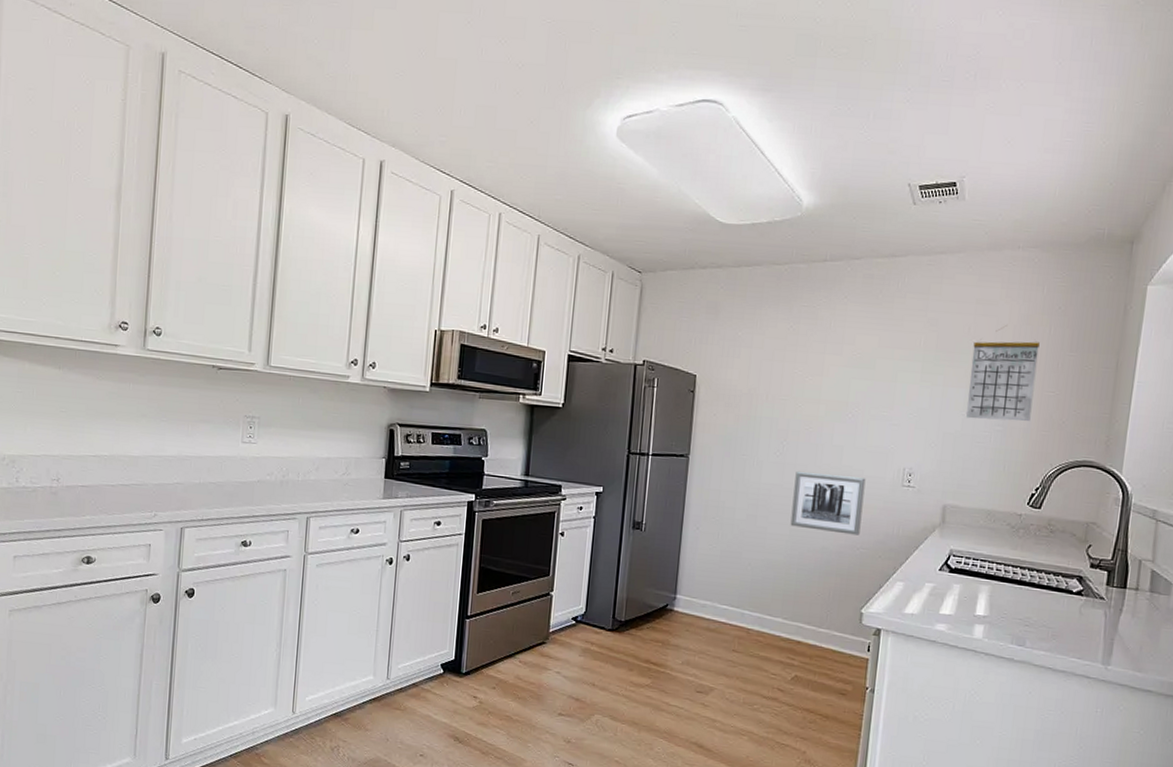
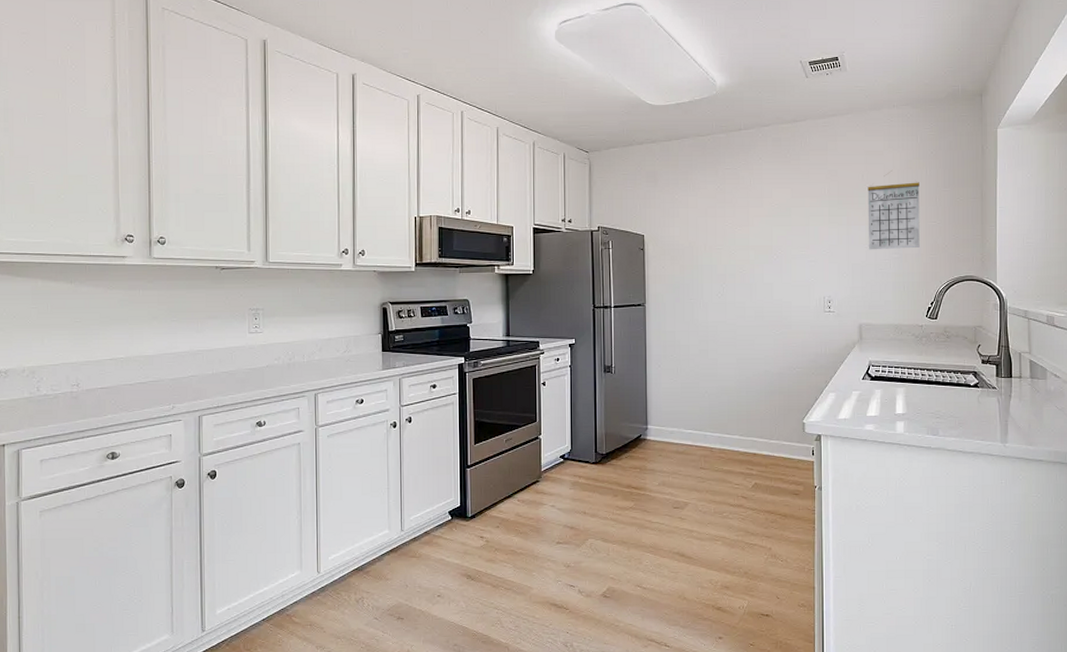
wall art: present [790,470,866,536] -> none [736,308,794,358]

